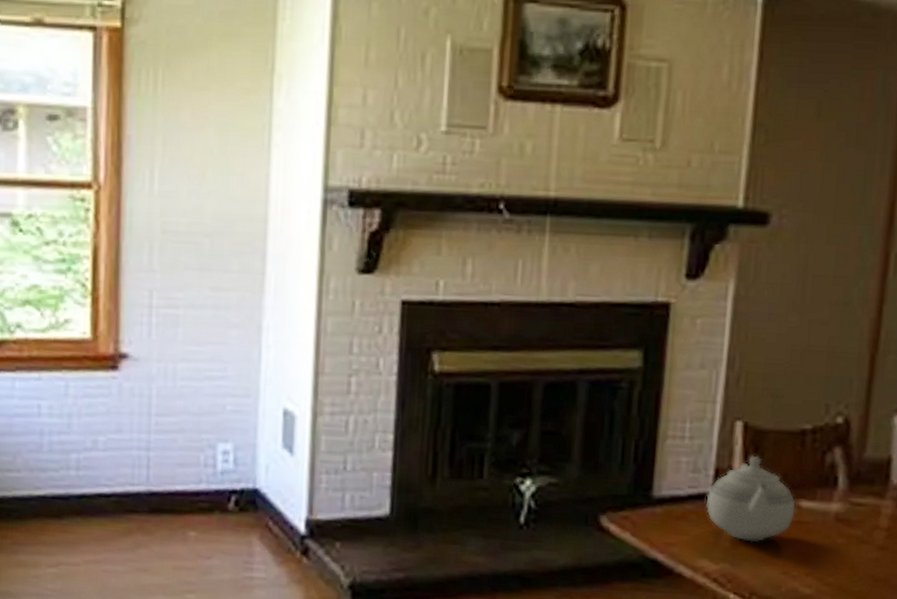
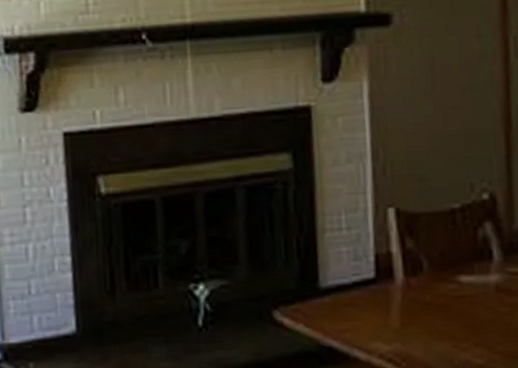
teapot: present [706,455,796,542] -> none [370,238,457,321]

